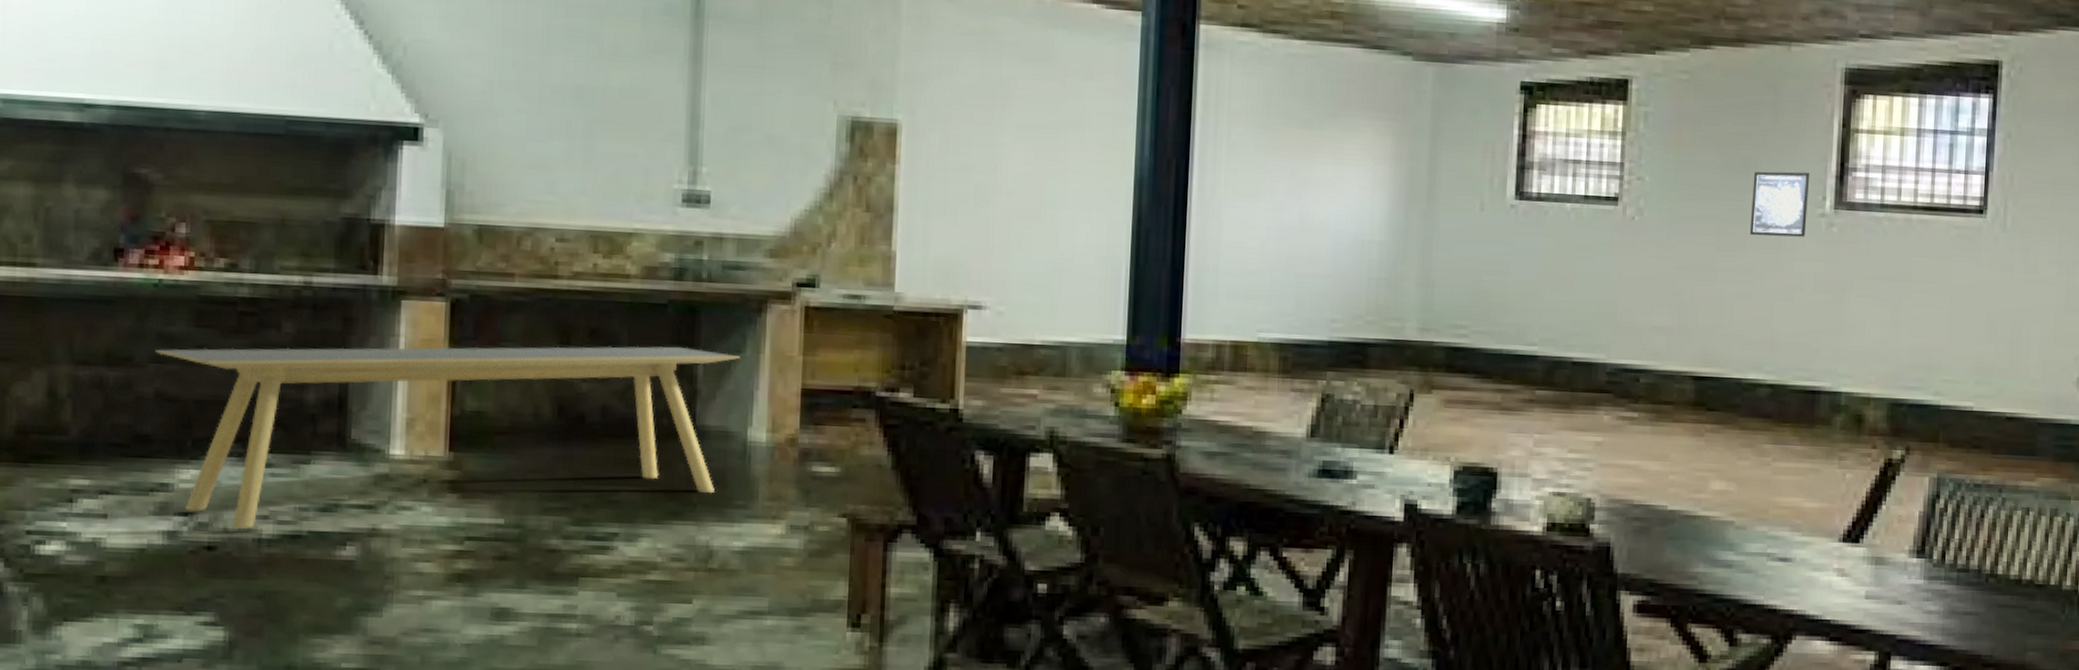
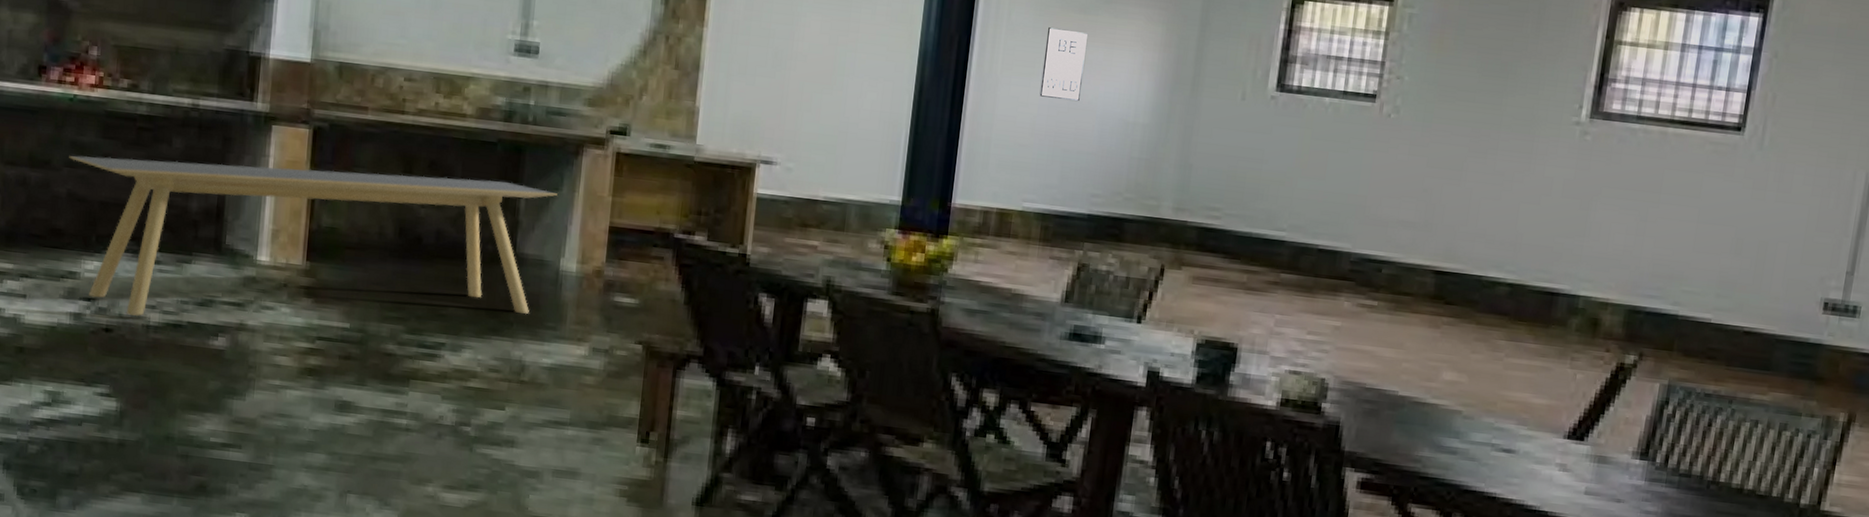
wall art: none [1267,145,1315,221] -> present [1039,27,1089,101]
wall art: present [1749,171,1810,237] -> none [1502,77,1569,144]

